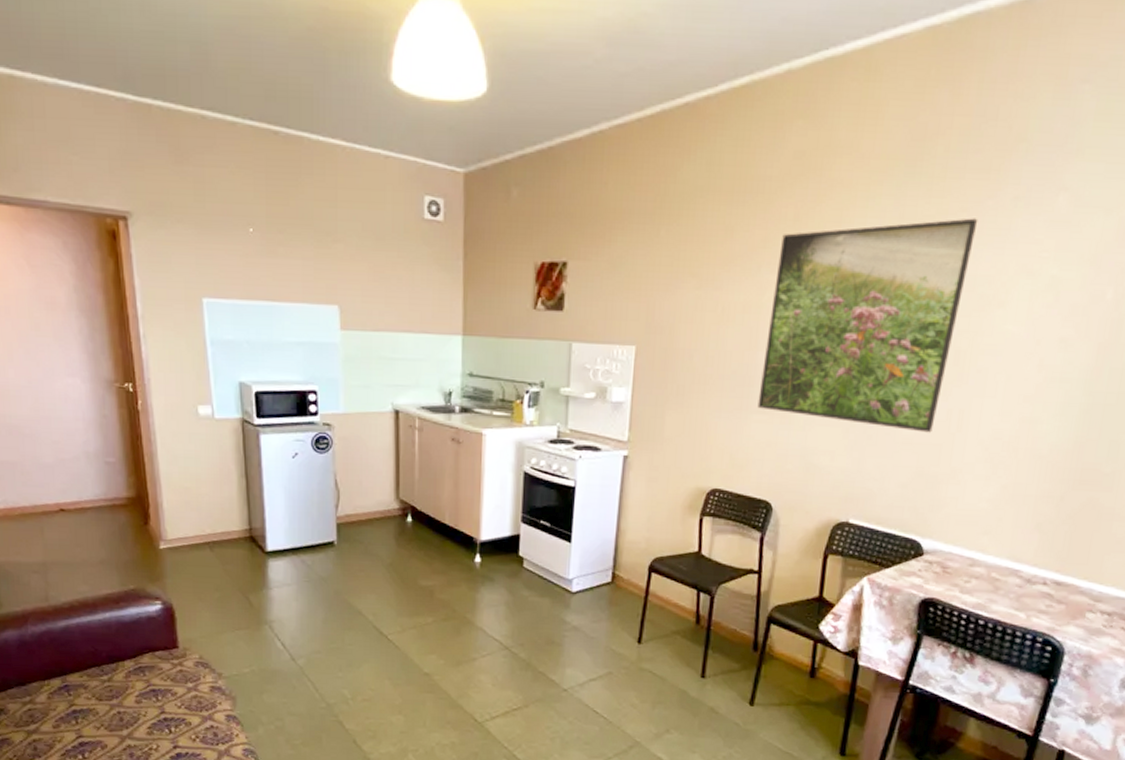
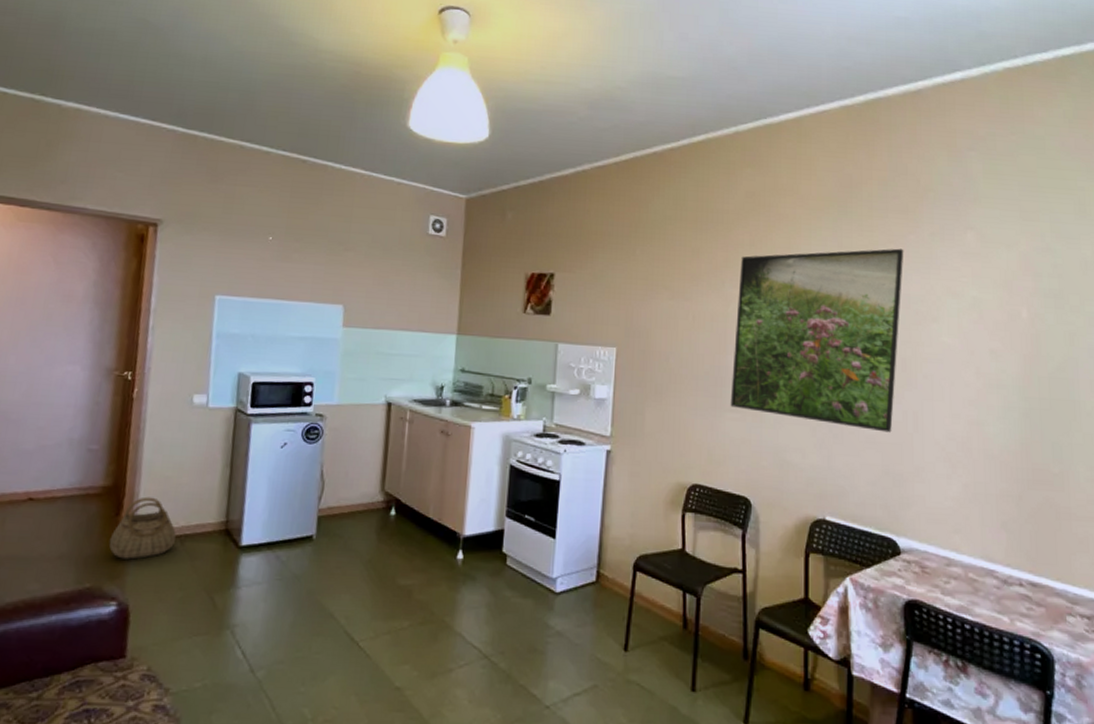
basket: none [143,506,204,564] -> present [109,496,176,560]

